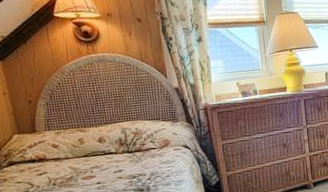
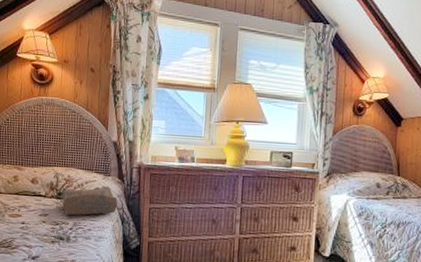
tote bag: none [127,131,191,166] -> present [56,186,118,216]

